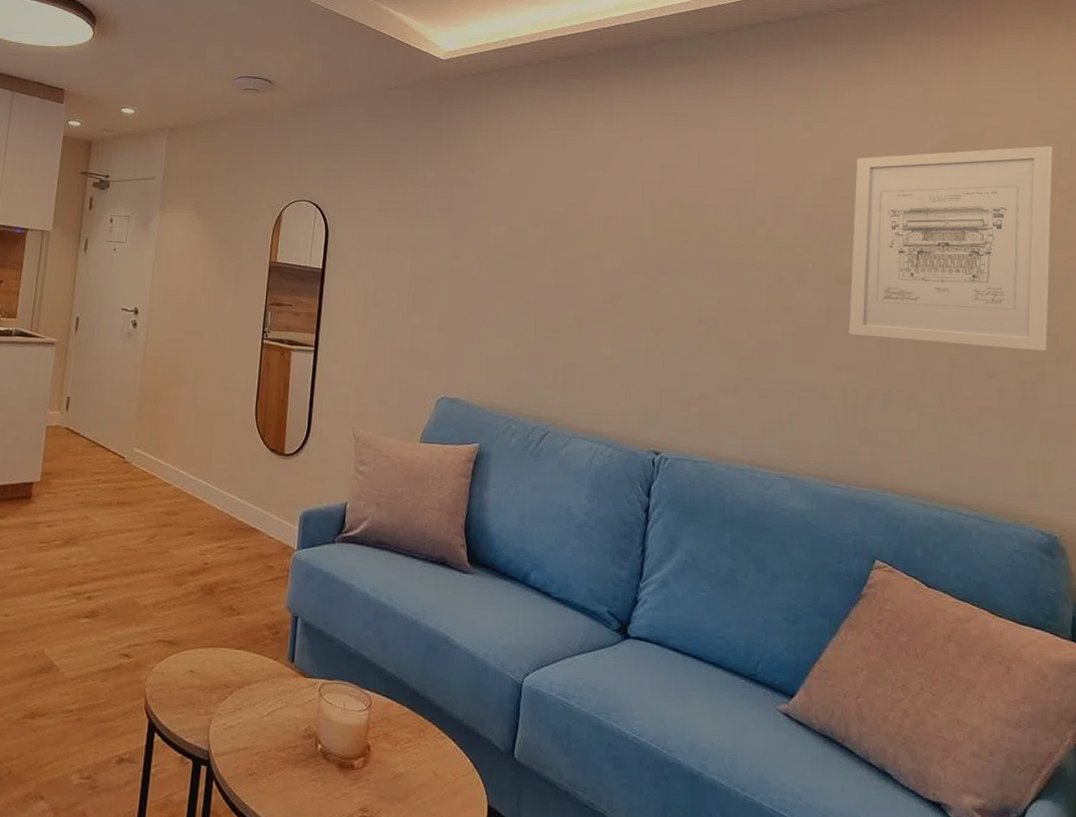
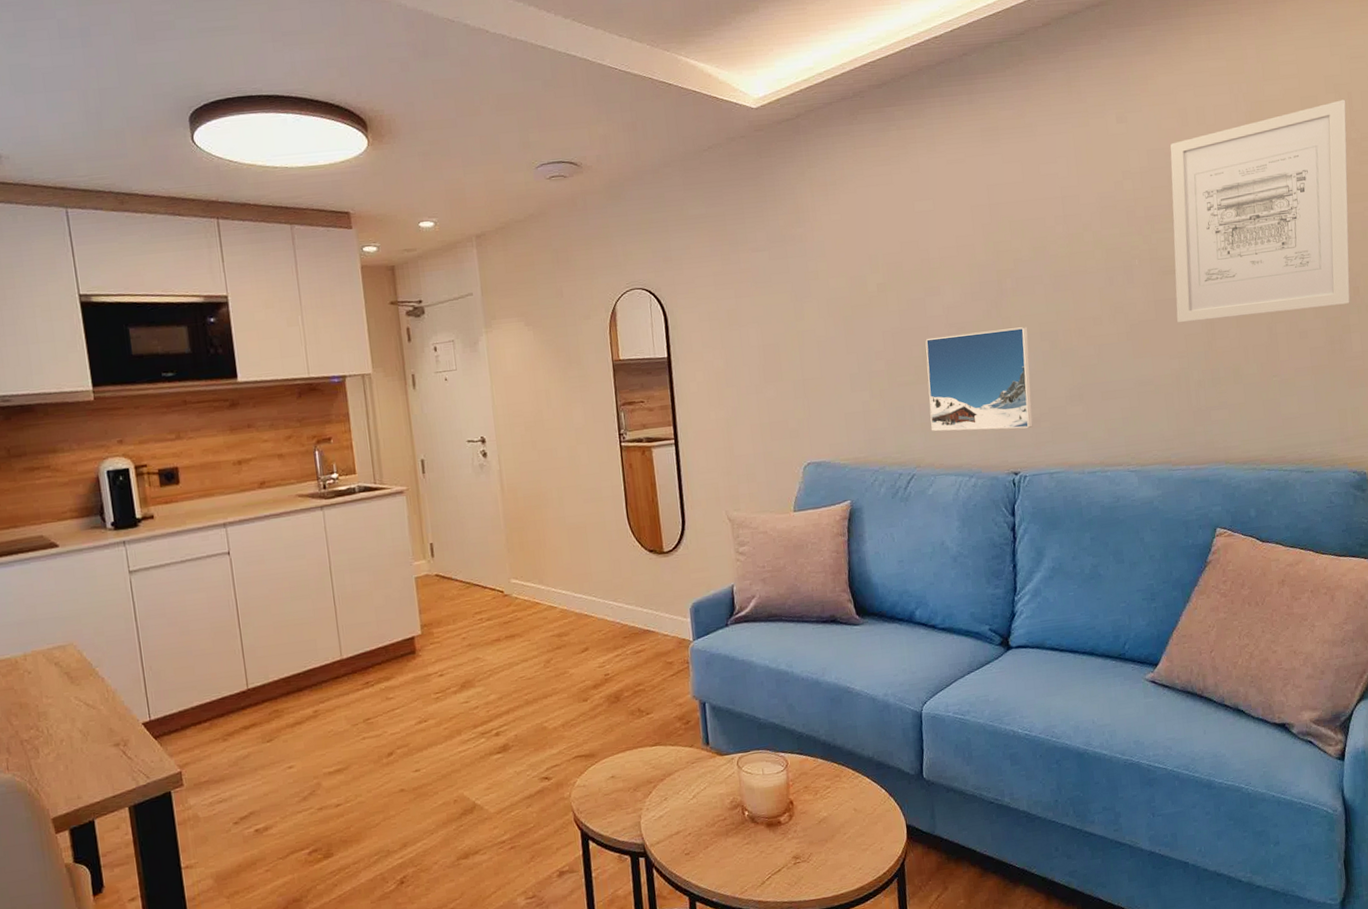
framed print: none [572,300,687,410] -> present [925,326,1033,432]

